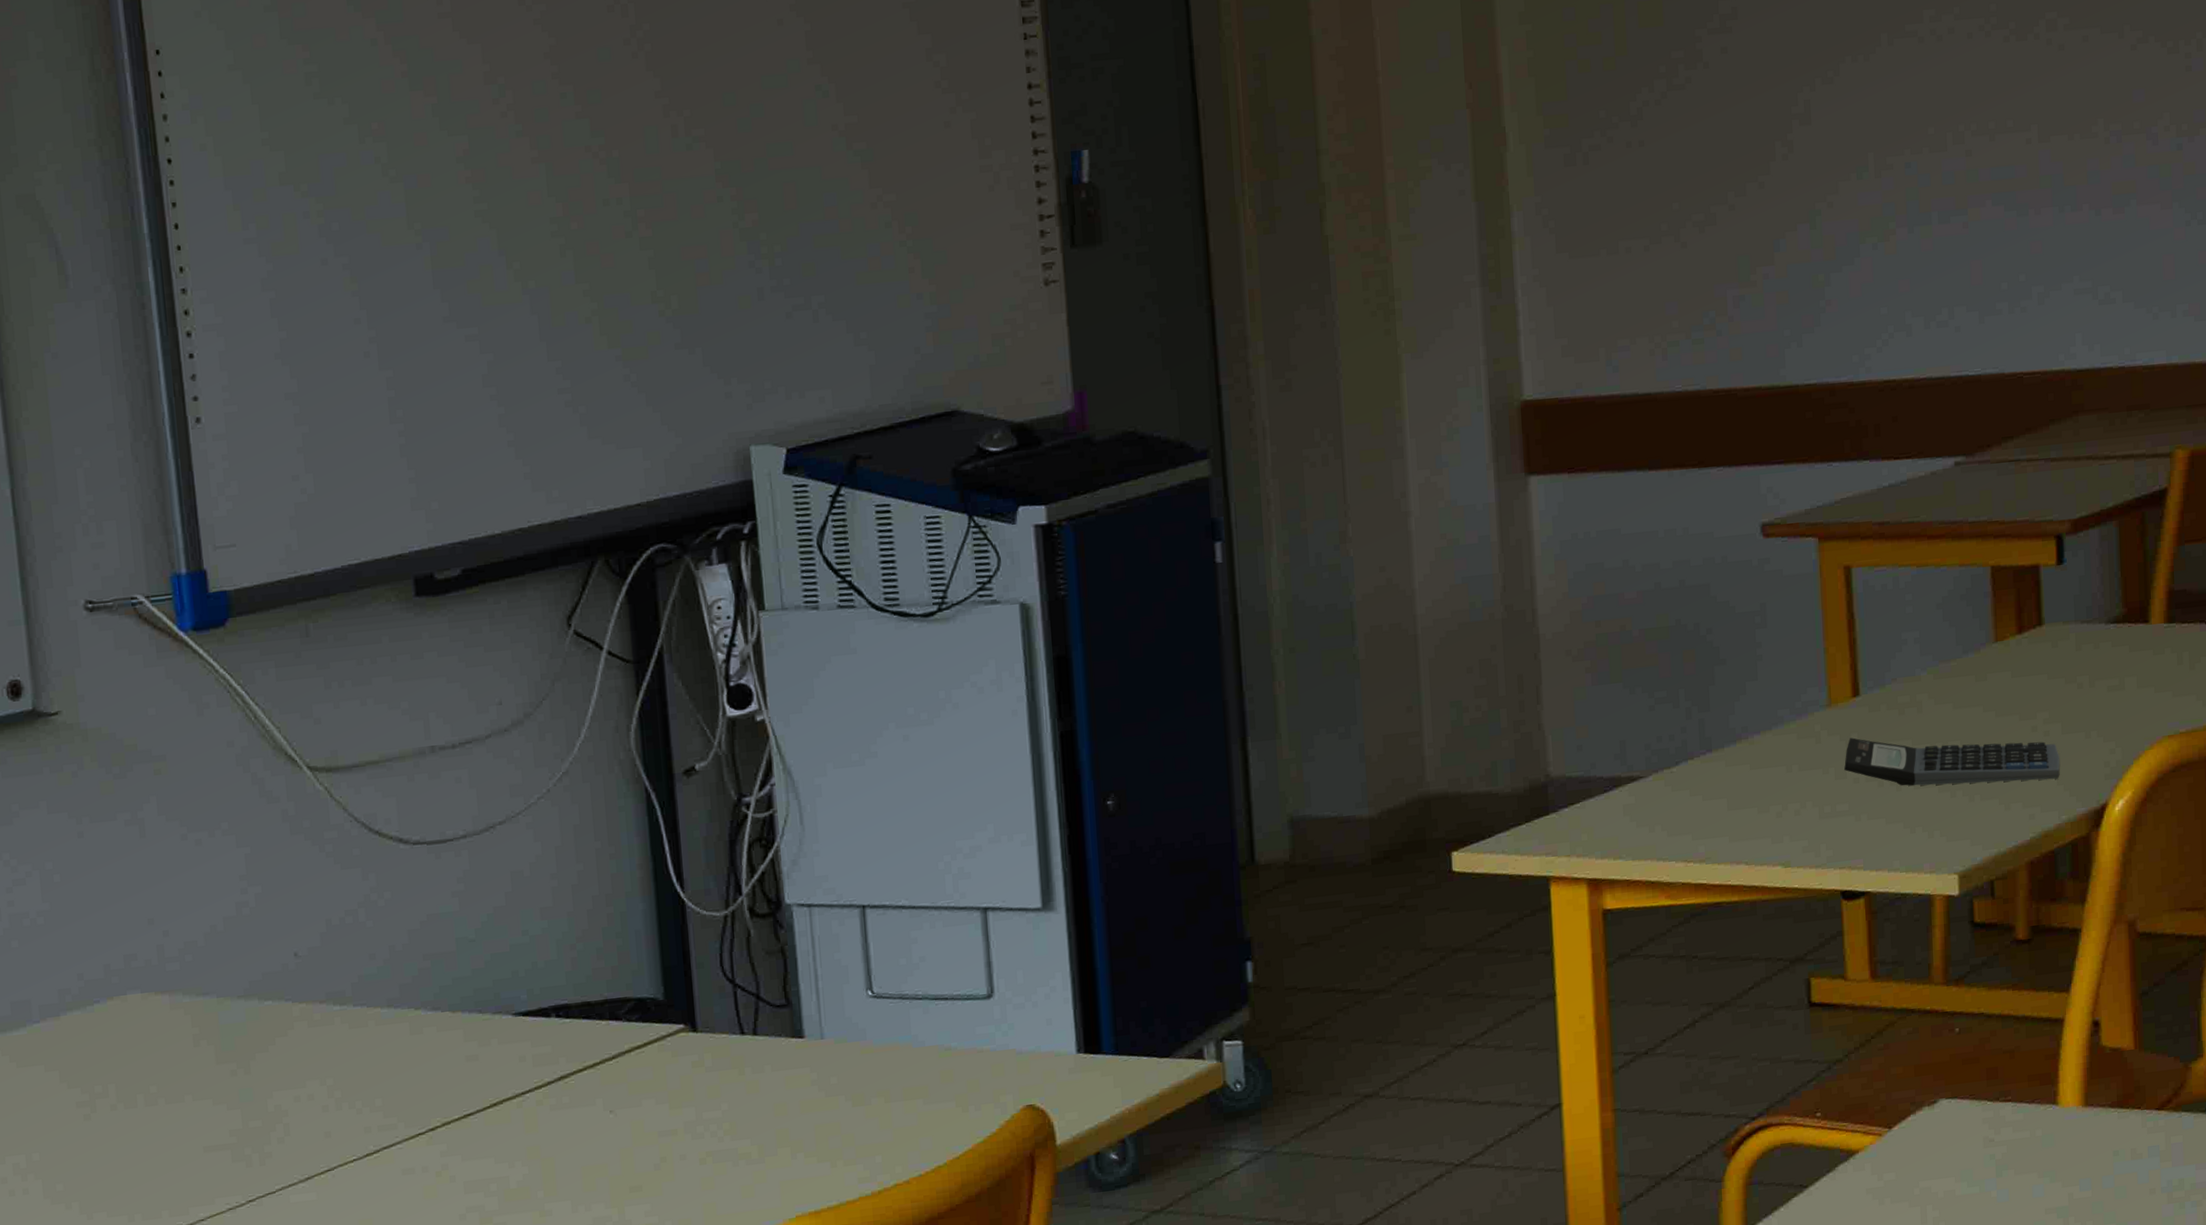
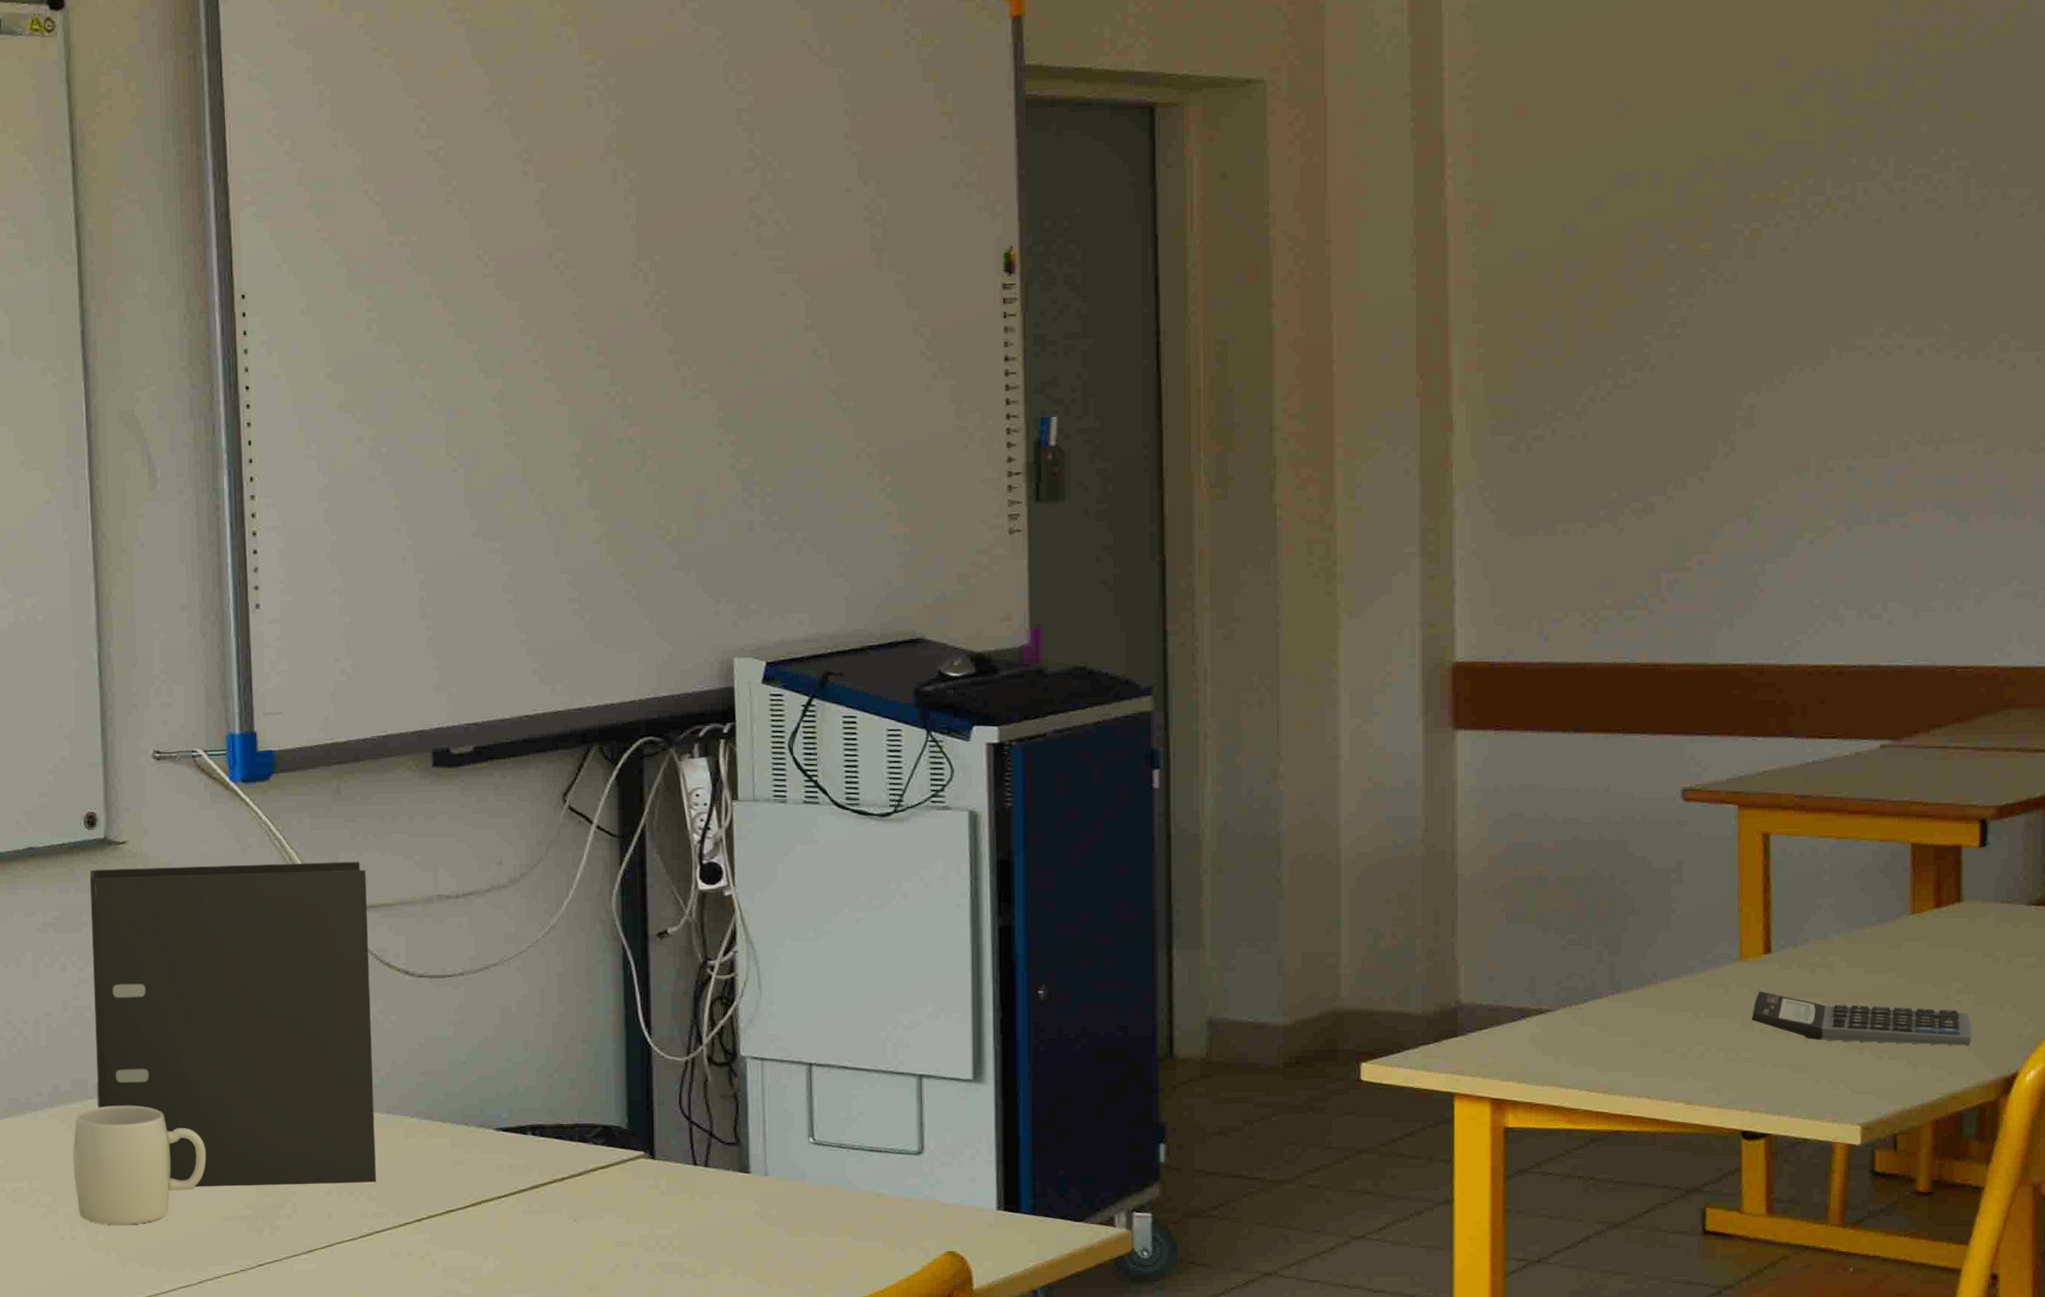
binder: none [17,714,380,1117] -> present [89,861,376,1187]
mug: none [18,1026,179,1171] -> present [72,1105,206,1225]

